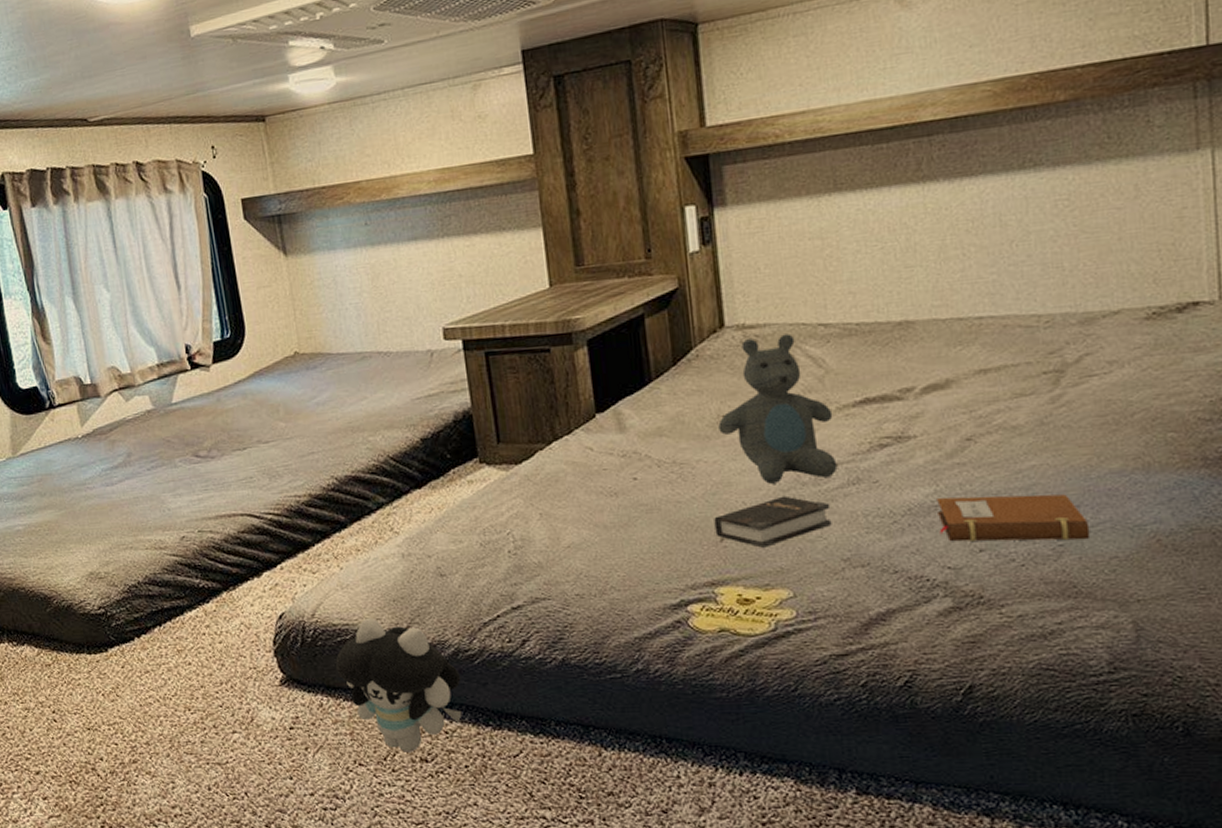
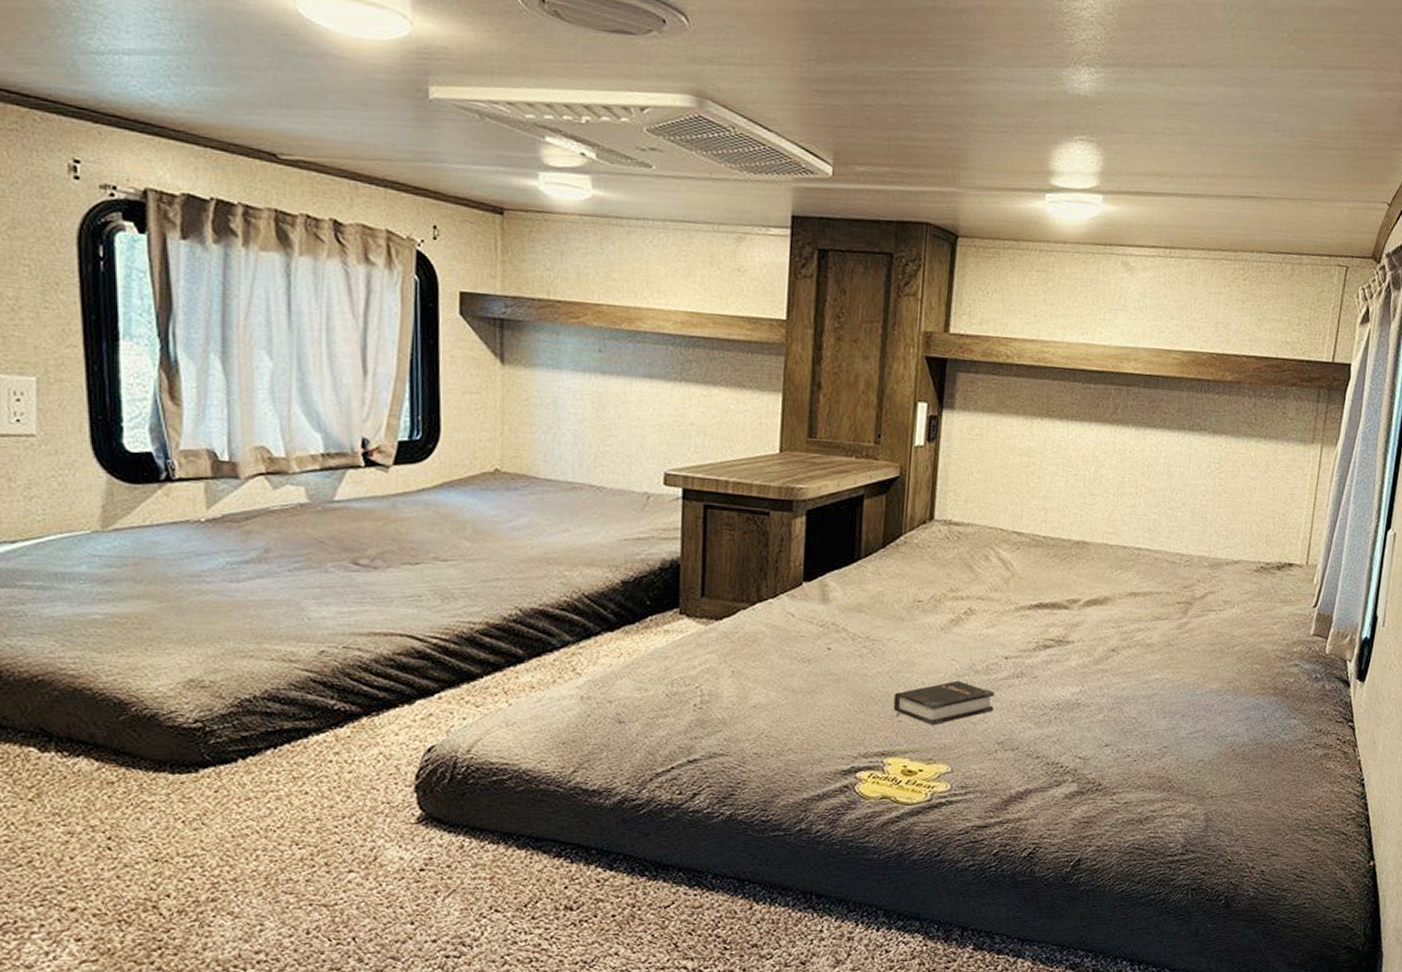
plush toy: present [335,617,462,752] -> none [486,758,623,900]
teddy bear: present [718,333,838,484] -> none [912,534,1011,669]
notebook: present [937,494,1091,542] -> none [1077,696,1189,744]

